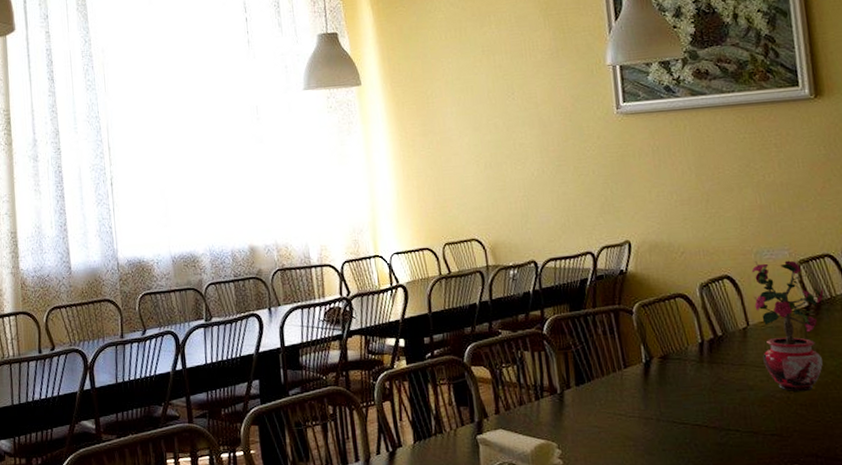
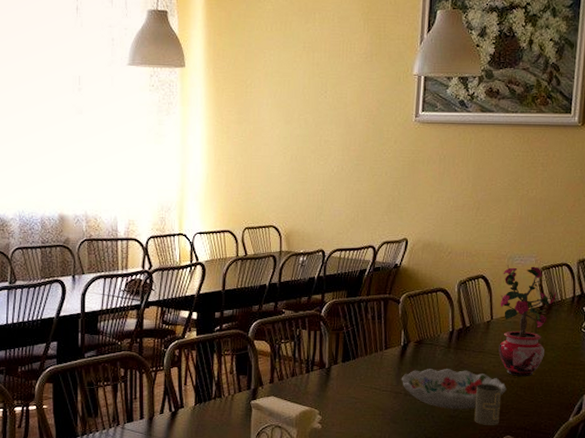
decorative bowl: none [649,386,783,436] -> present [401,368,507,410]
bottle: none [744,402,781,453] -> present [474,383,502,425]

